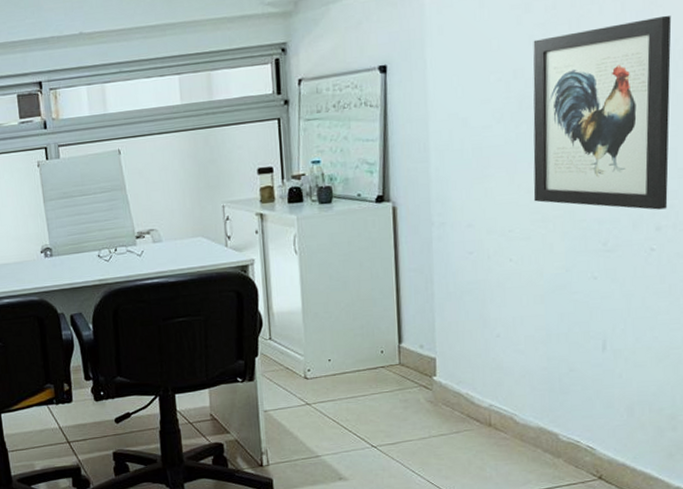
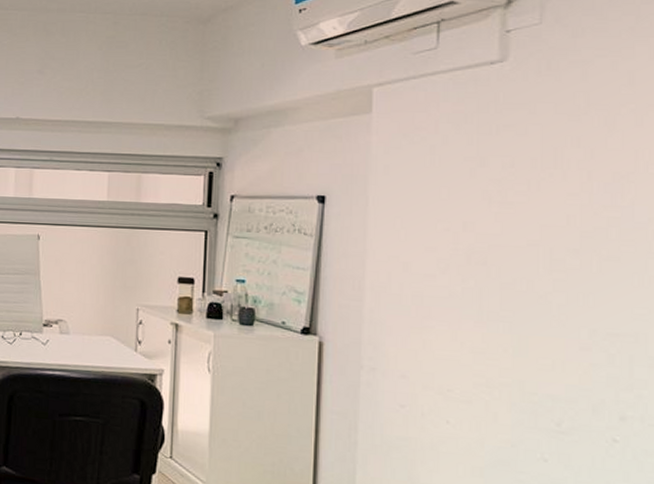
wall art: present [533,15,672,210] -> none [478,192,645,398]

